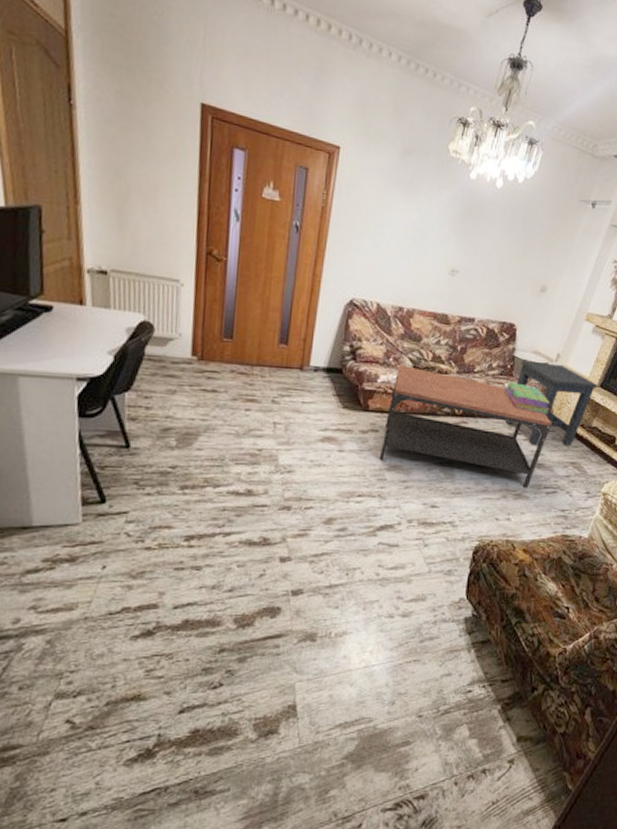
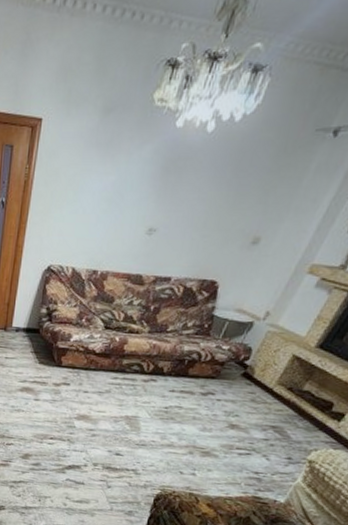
coffee table: present [379,365,551,489] -> none [69,325,252,448]
side table: present [505,360,598,447] -> none [198,318,316,410]
stack of books: present [505,382,550,414] -> none [199,342,252,375]

